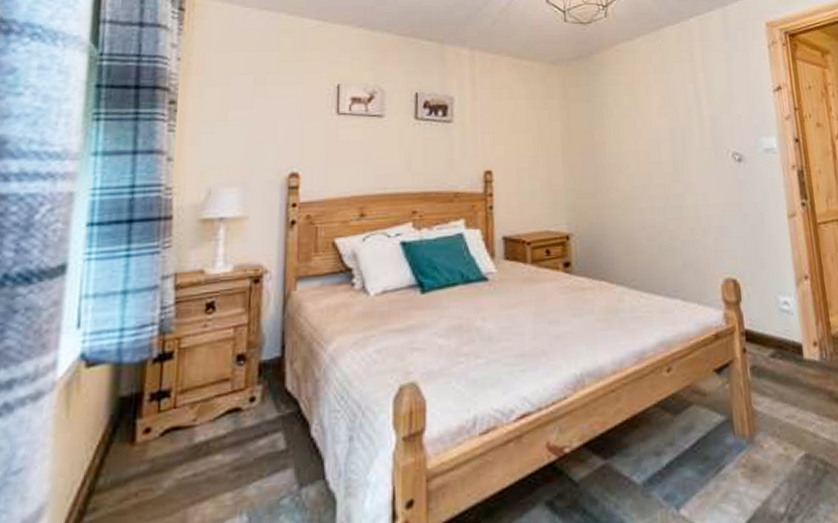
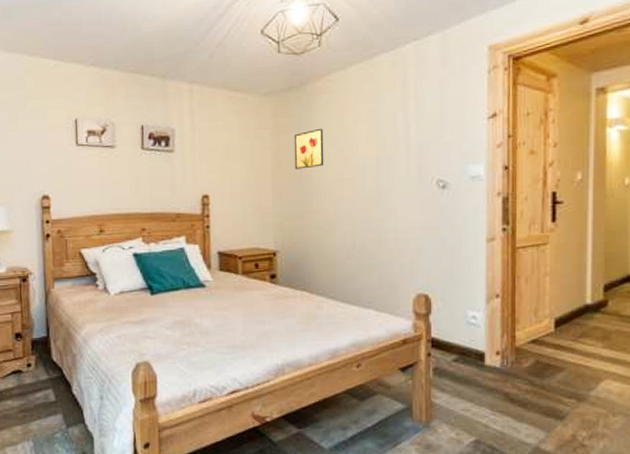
wall art: none [584,98,617,142] -> present [294,128,324,169]

